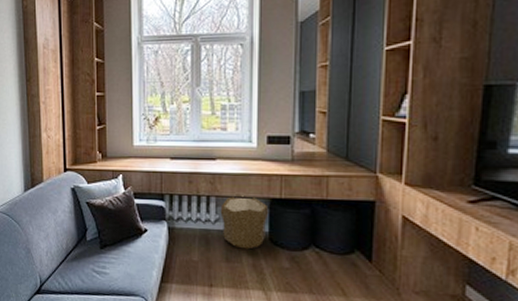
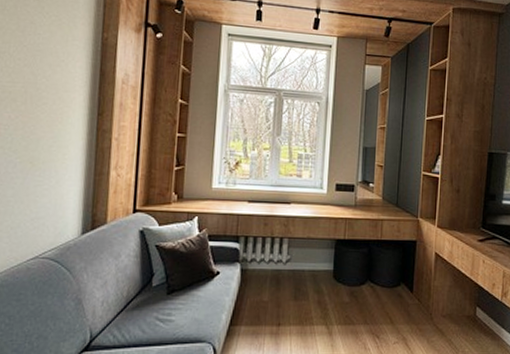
pouf: present [220,195,269,250] -> none [291,237,334,287]

